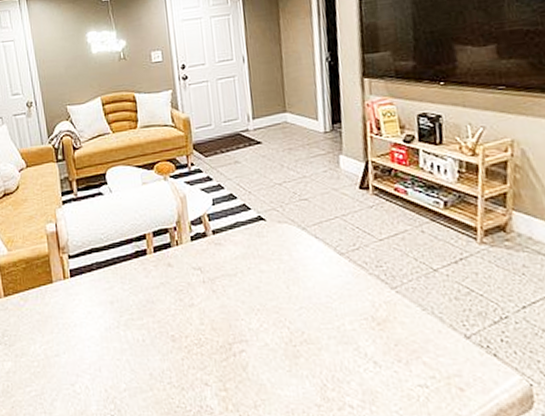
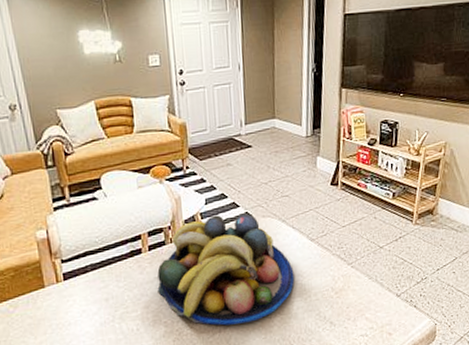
fruit bowl: none [163,216,323,349] -> present [157,212,295,326]

